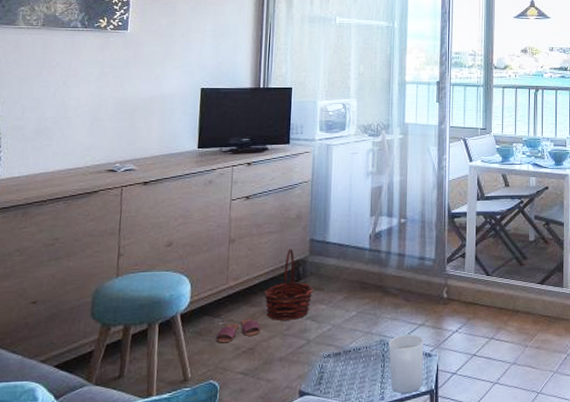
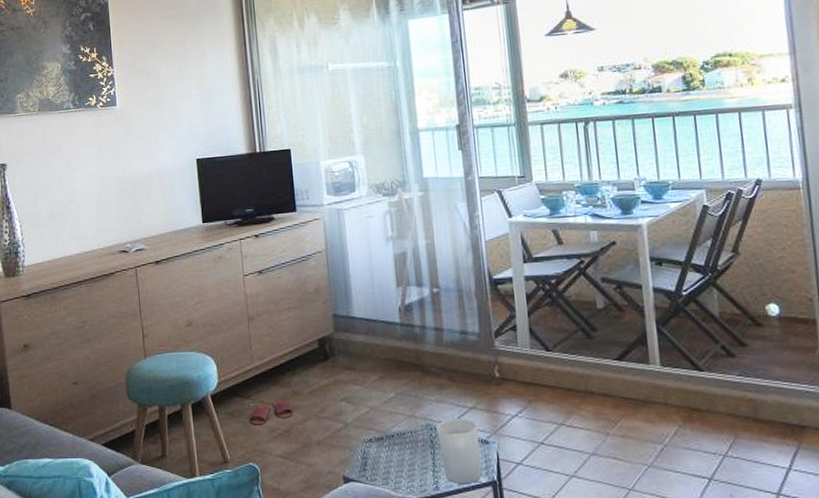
basket: present [264,249,314,321] -> none [292,325,344,403]

